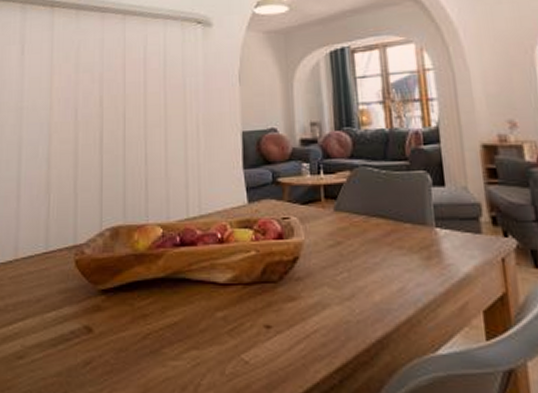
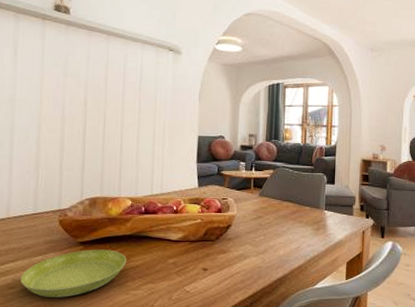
saucer: none [30,299,160,371] -> present [20,249,126,297]

